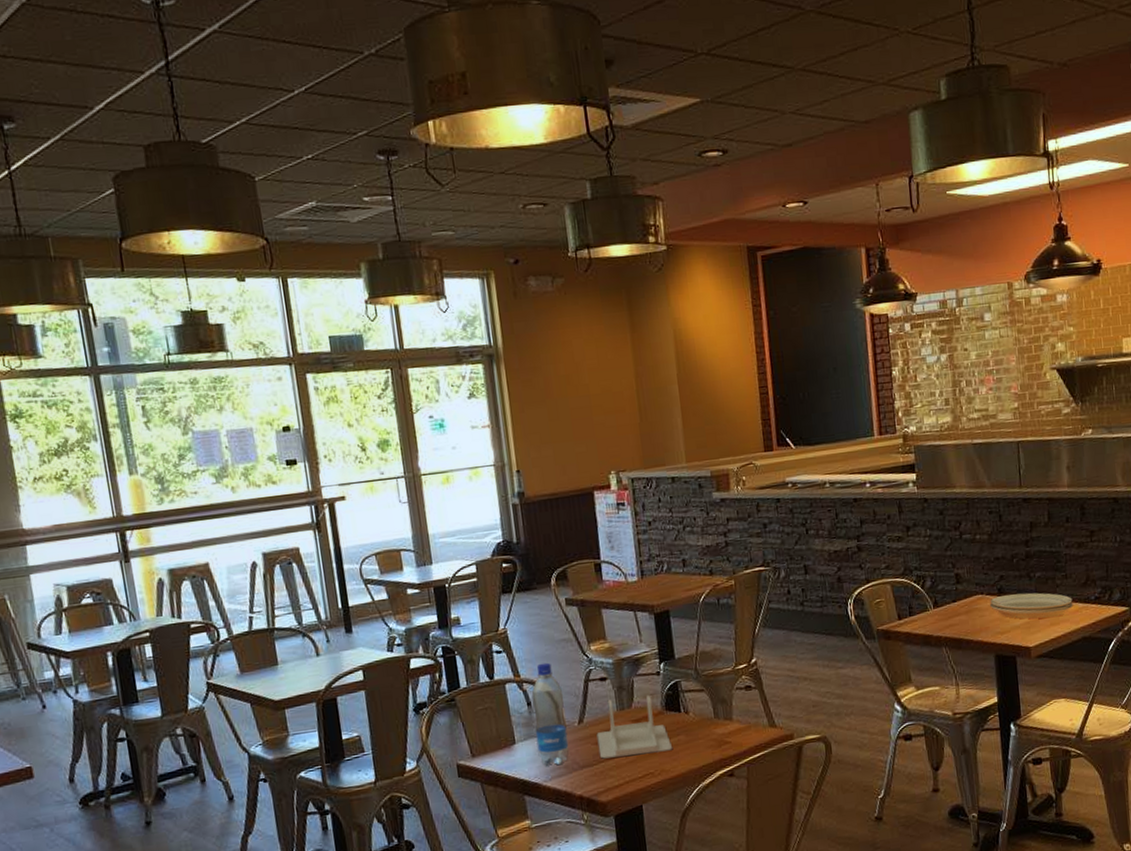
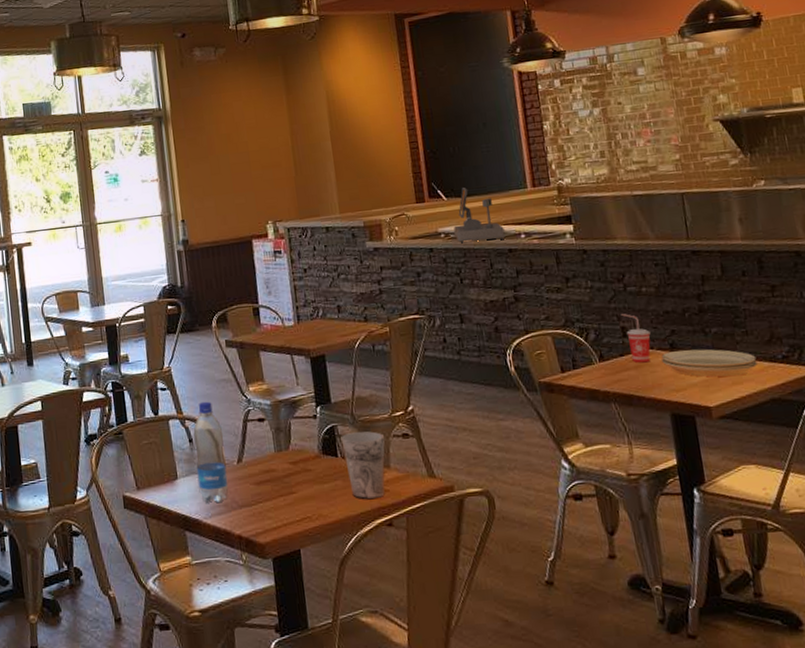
napkin holder: present [596,694,673,759] -> none [255,437,331,500]
cup: none [684,685,728,752] -> present [341,431,385,499]
cash register: none [801,435,851,493] -> present [454,188,505,243]
beverage cup: none [955,560,982,608] -> present [620,313,651,363]

